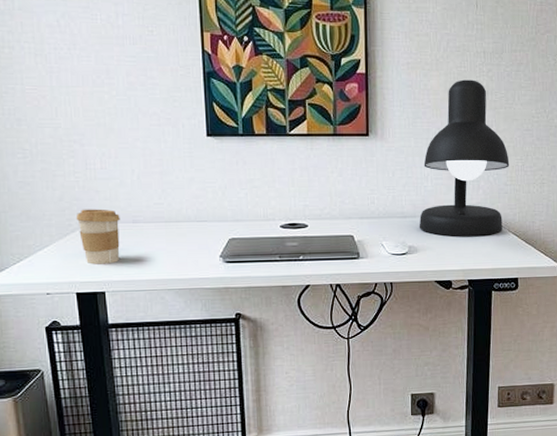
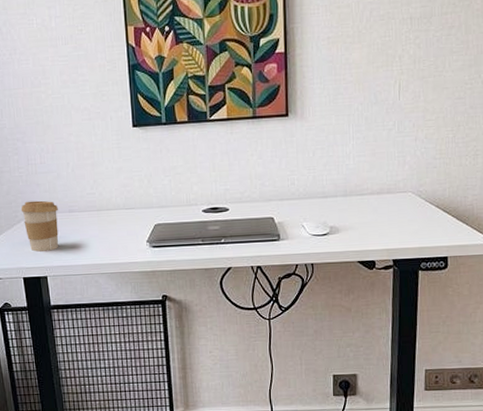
desk lamp: present [419,79,510,236] -> none [340,49,439,215]

